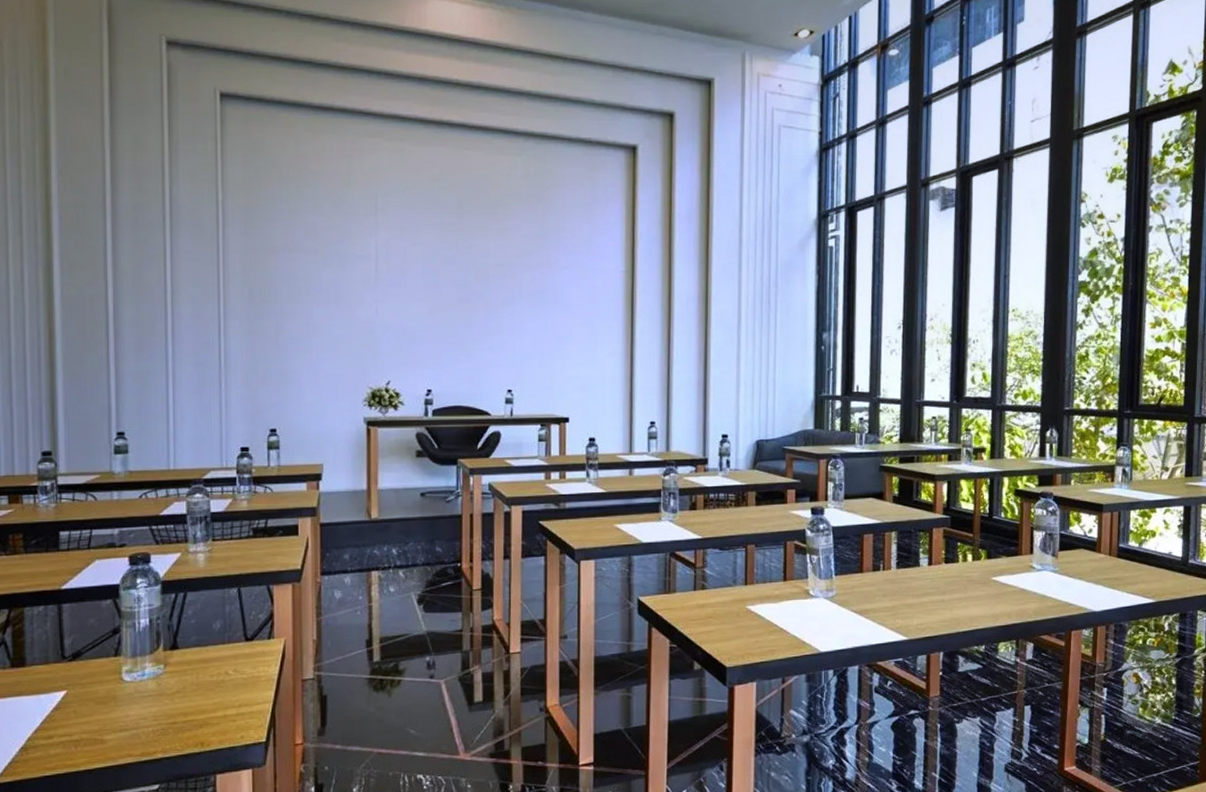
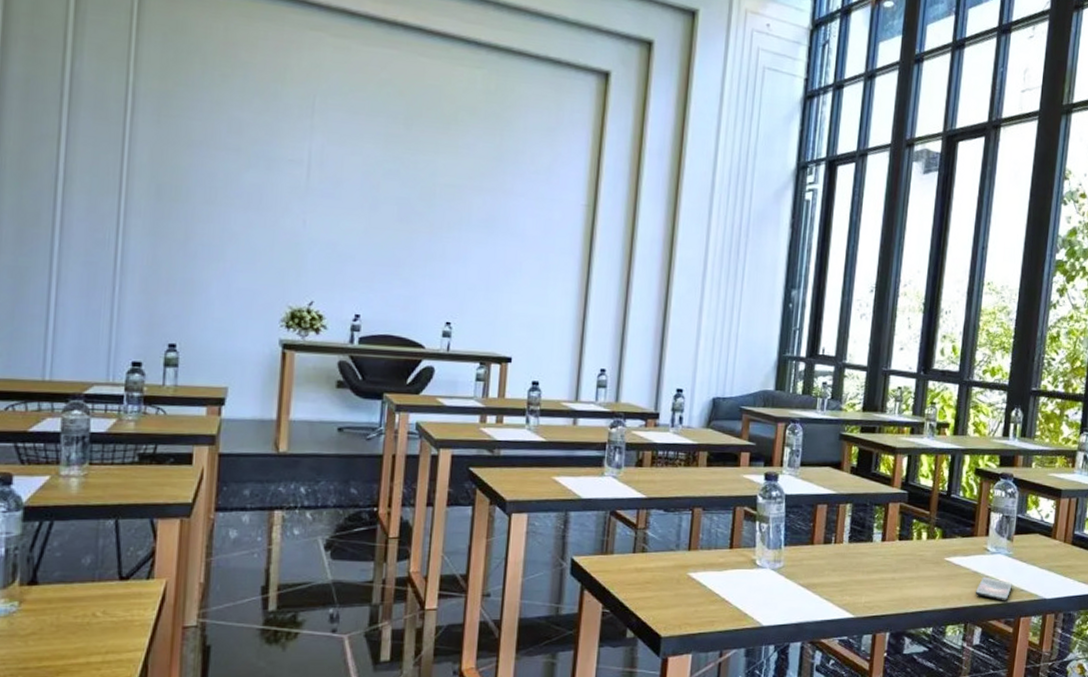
smartphone: none [1024,593,1061,616] -> present [975,576,1012,601]

